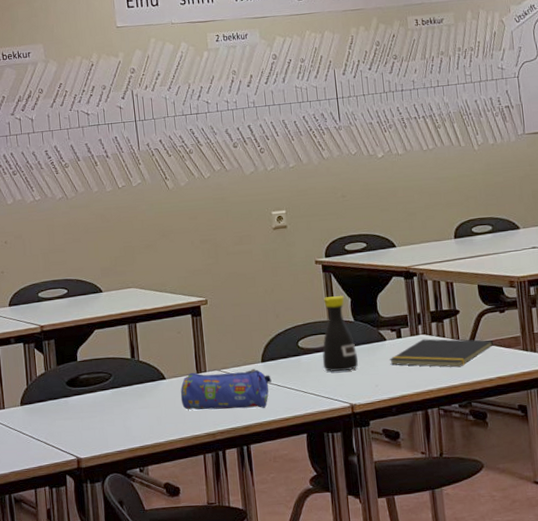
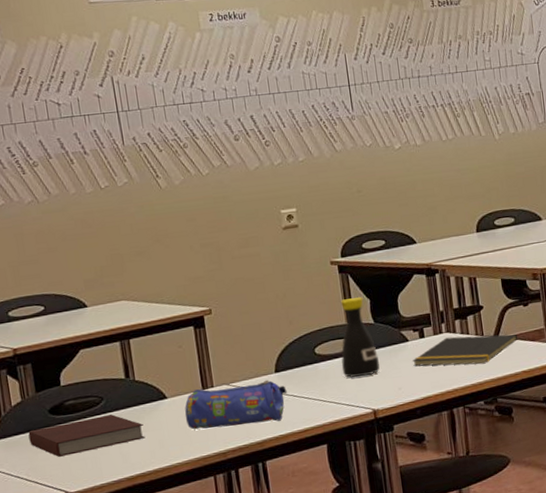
notebook: none [49,389,146,425] -> present [28,414,145,457]

